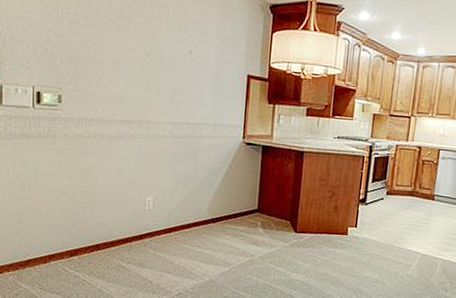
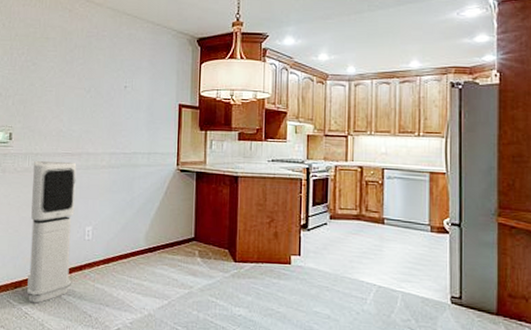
air purifier: none [84,126,136,271] -> present [27,160,77,304]

